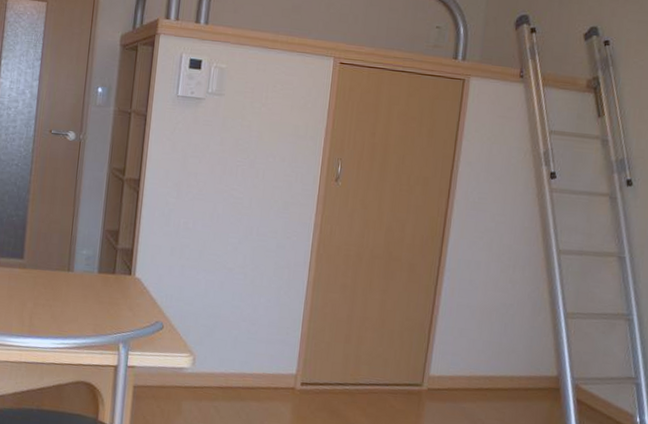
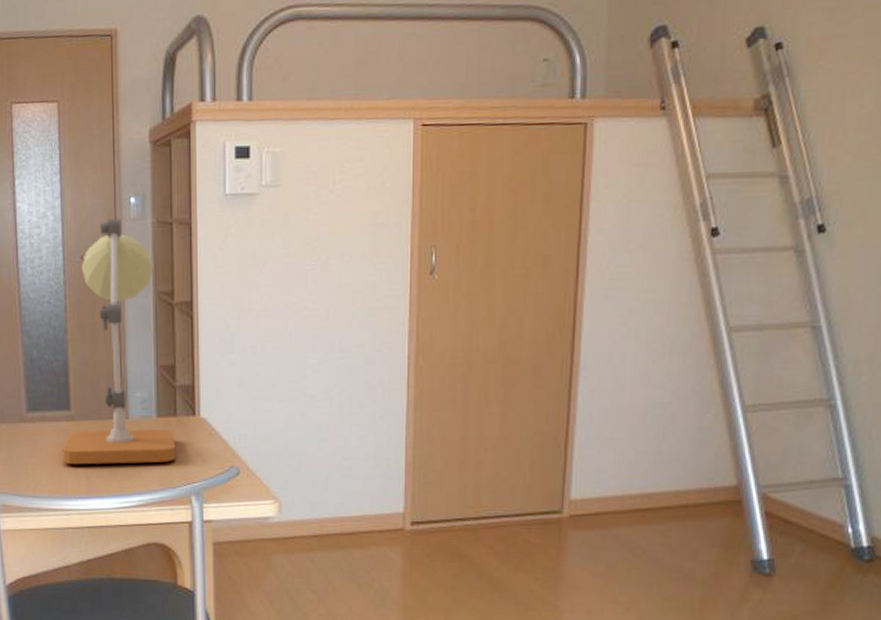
desk lamp: none [10,102,112,313] -> present [62,218,176,465]

